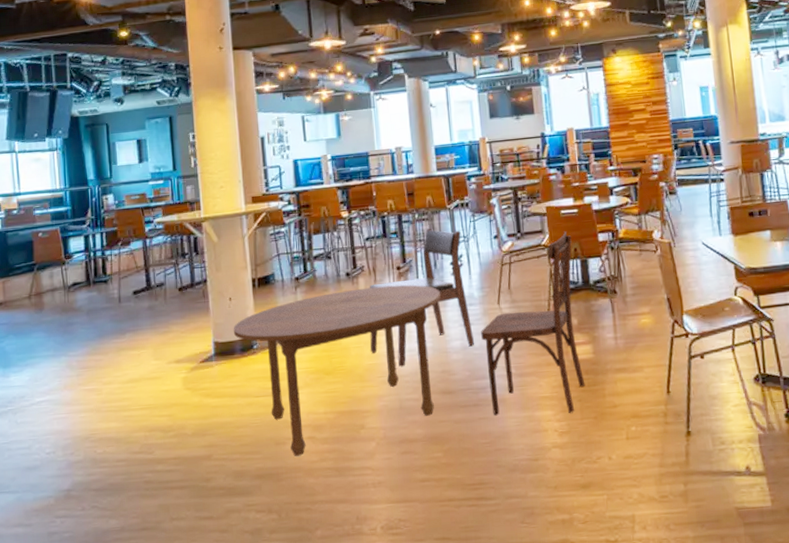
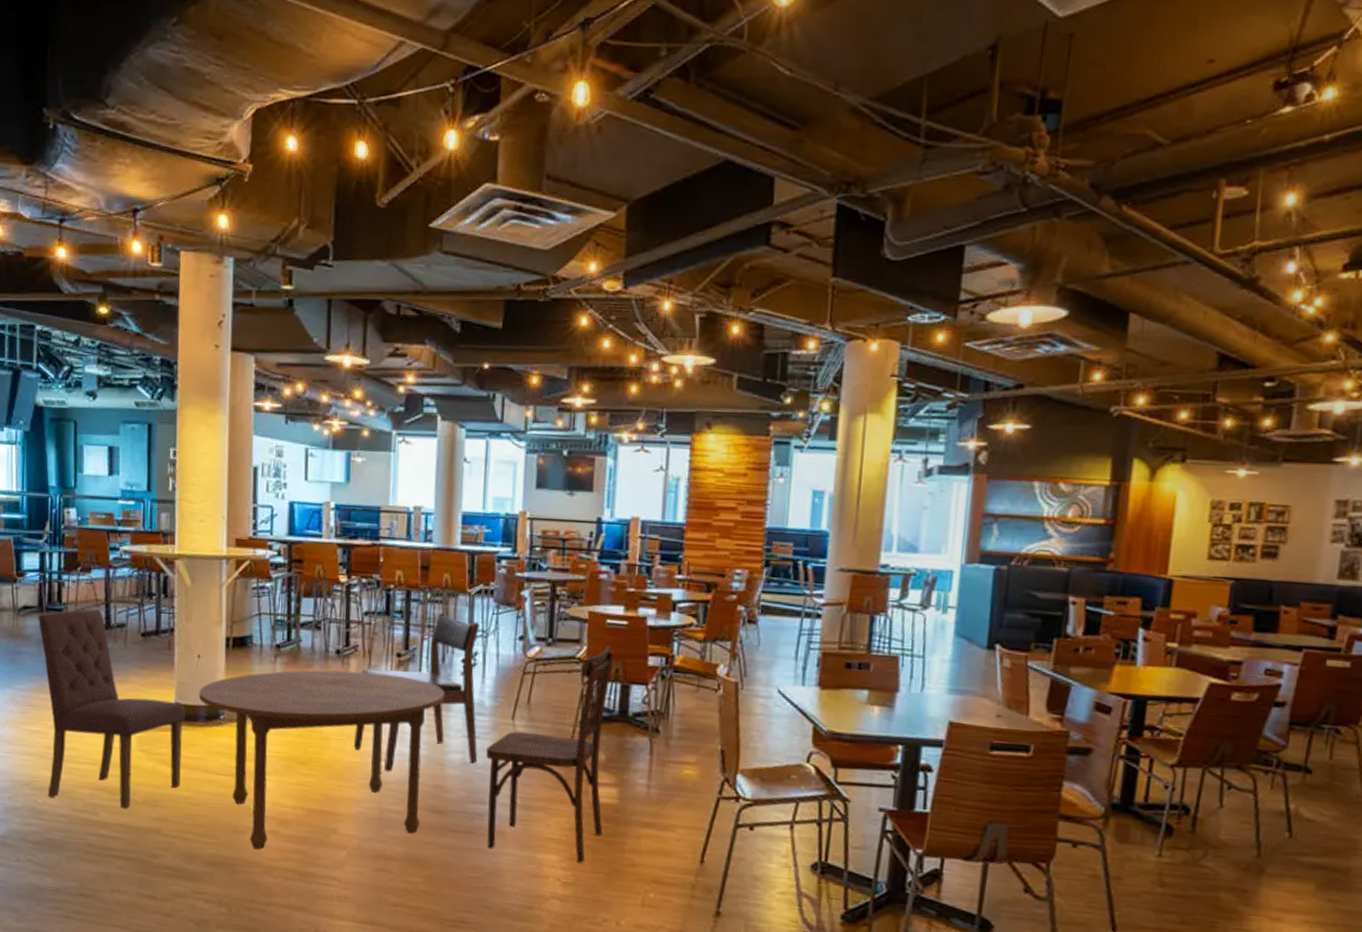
dining chair: none [86,275,224,446] -> present [38,609,186,809]

